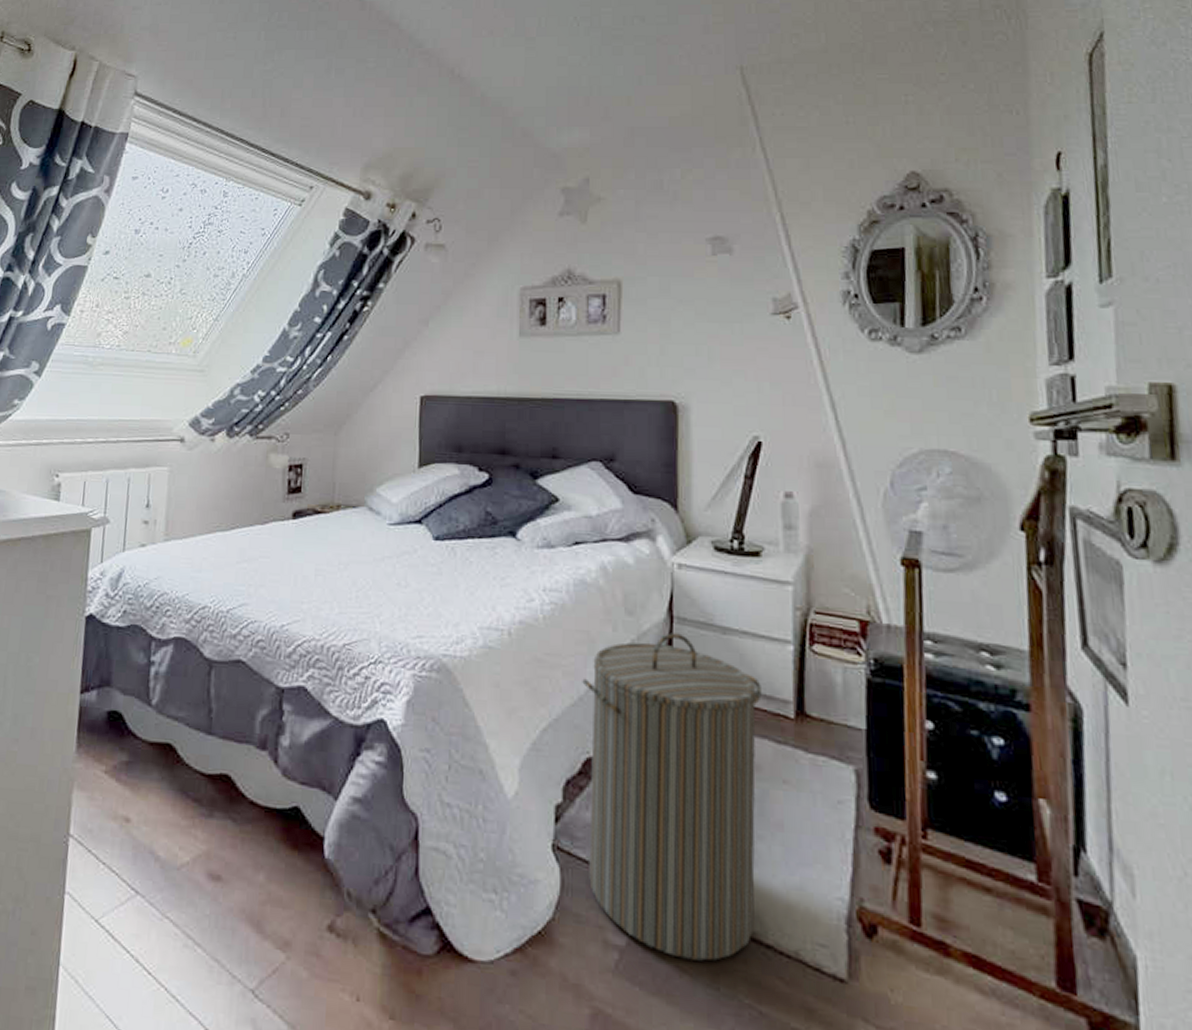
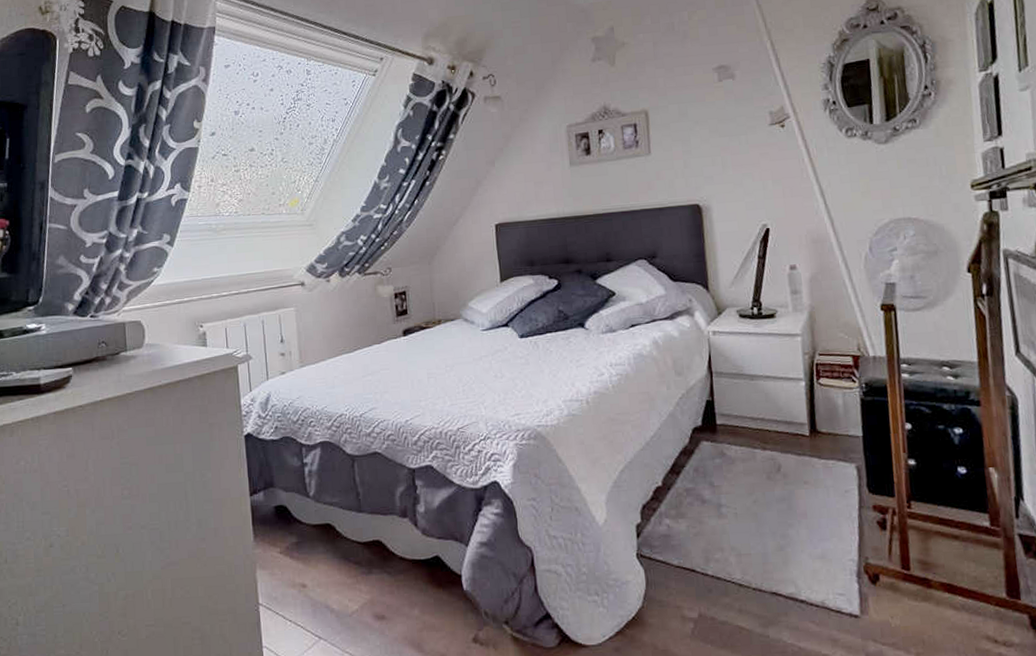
laundry hamper: present [582,632,762,961] -> none [647,384,791,620]

